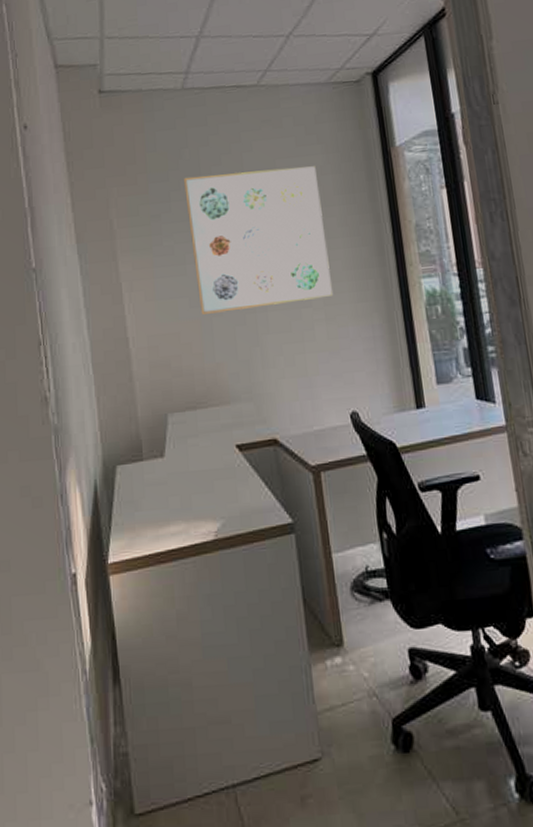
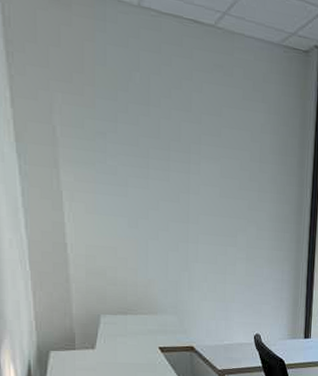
wall art: present [184,166,334,314] -> none [132,101,257,241]

